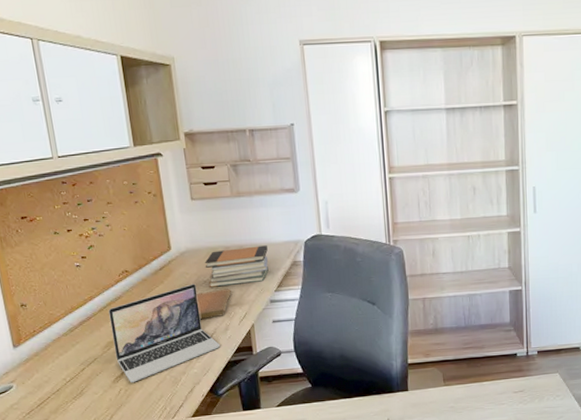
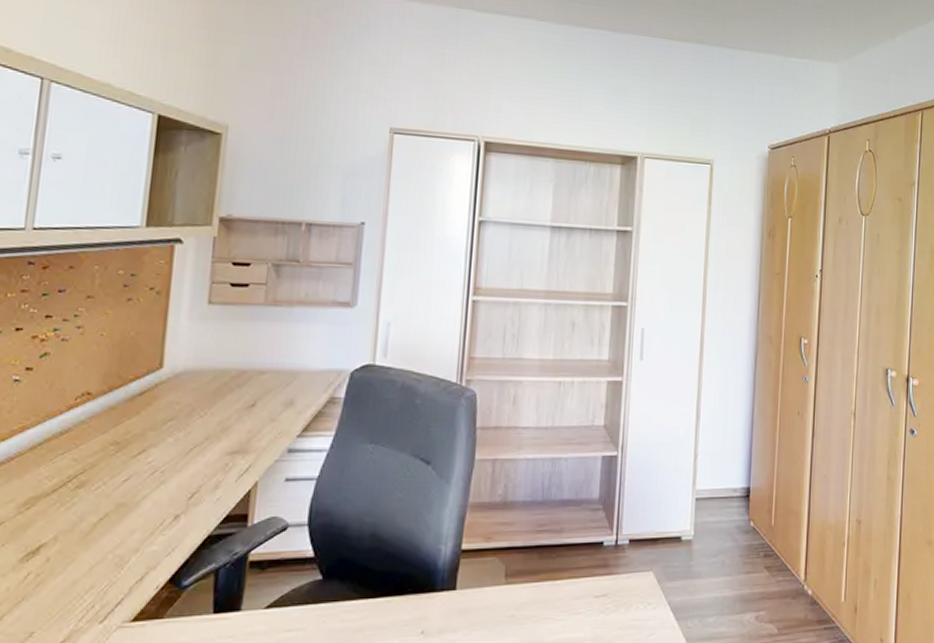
laptop: present [108,284,221,383] -> none [35,418,203,563]
notebook: present [196,288,232,320] -> none [180,428,237,471]
book stack: present [204,245,269,287] -> none [204,373,299,425]

